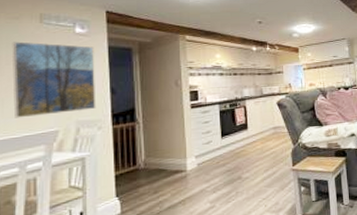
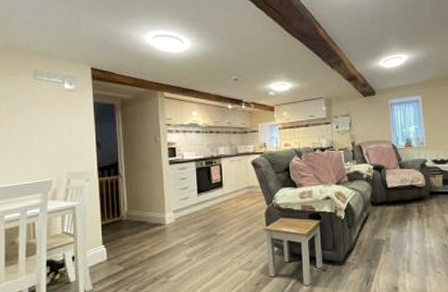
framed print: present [11,42,96,118] -> none [11,96,84,168]

